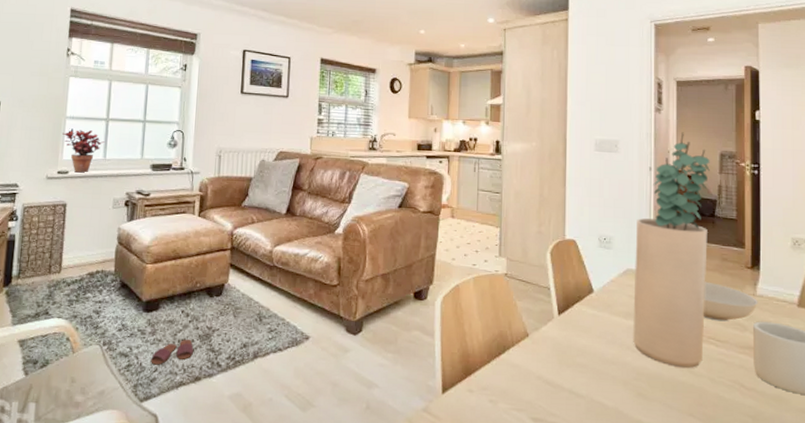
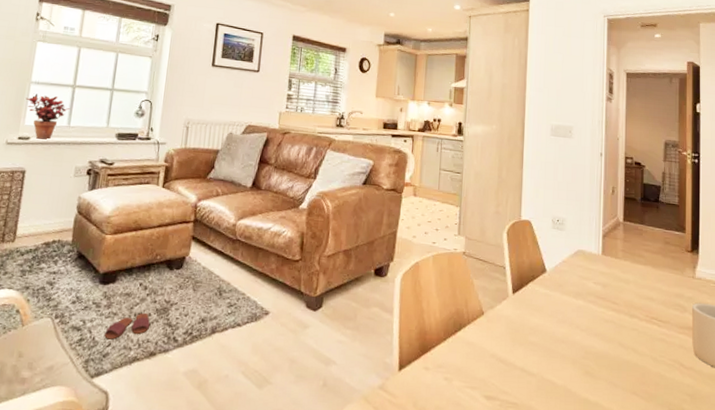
vase: present [633,132,710,368] -> none [582,121,655,347]
bowl: present [704,281,758,322] -> none [648,263,697,303]

